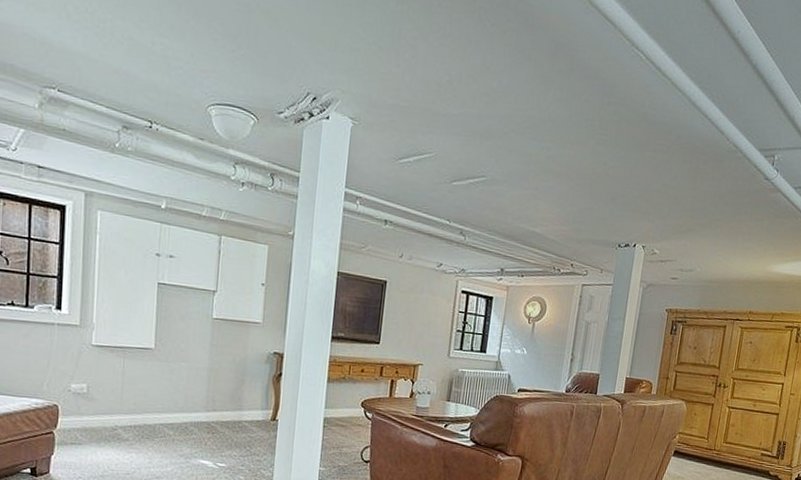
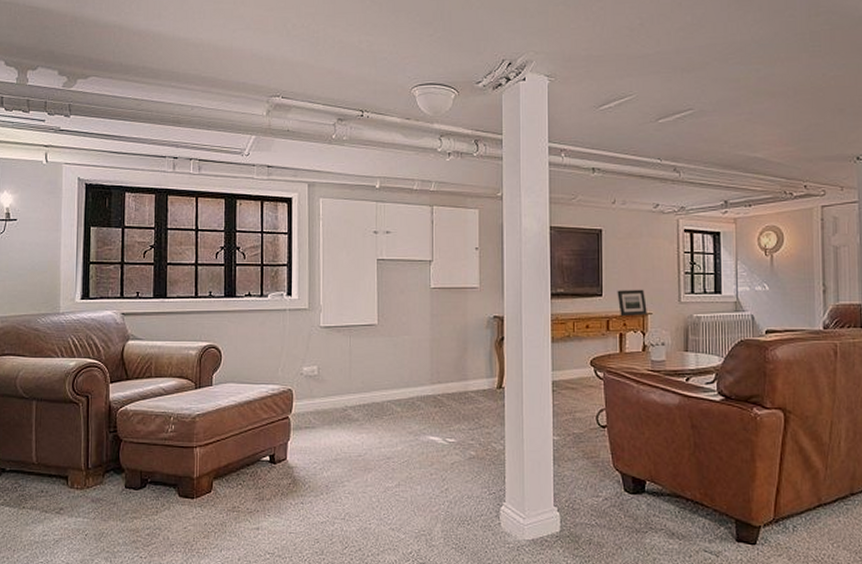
picture frame: none [393,340,419,366] -> present [617,289,647,316]

